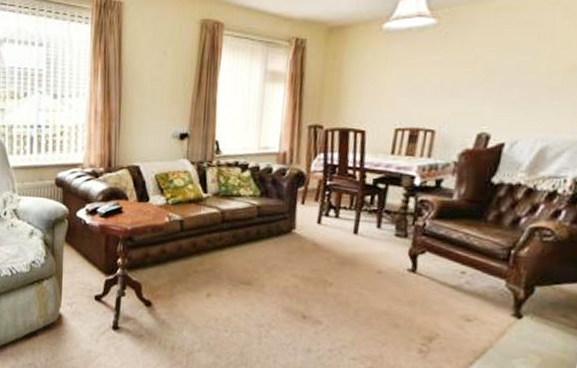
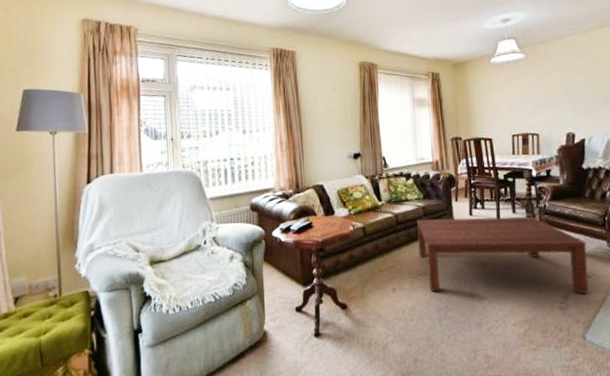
coffee table: none [244,220,475,339] -> present [416,217,589,294]

